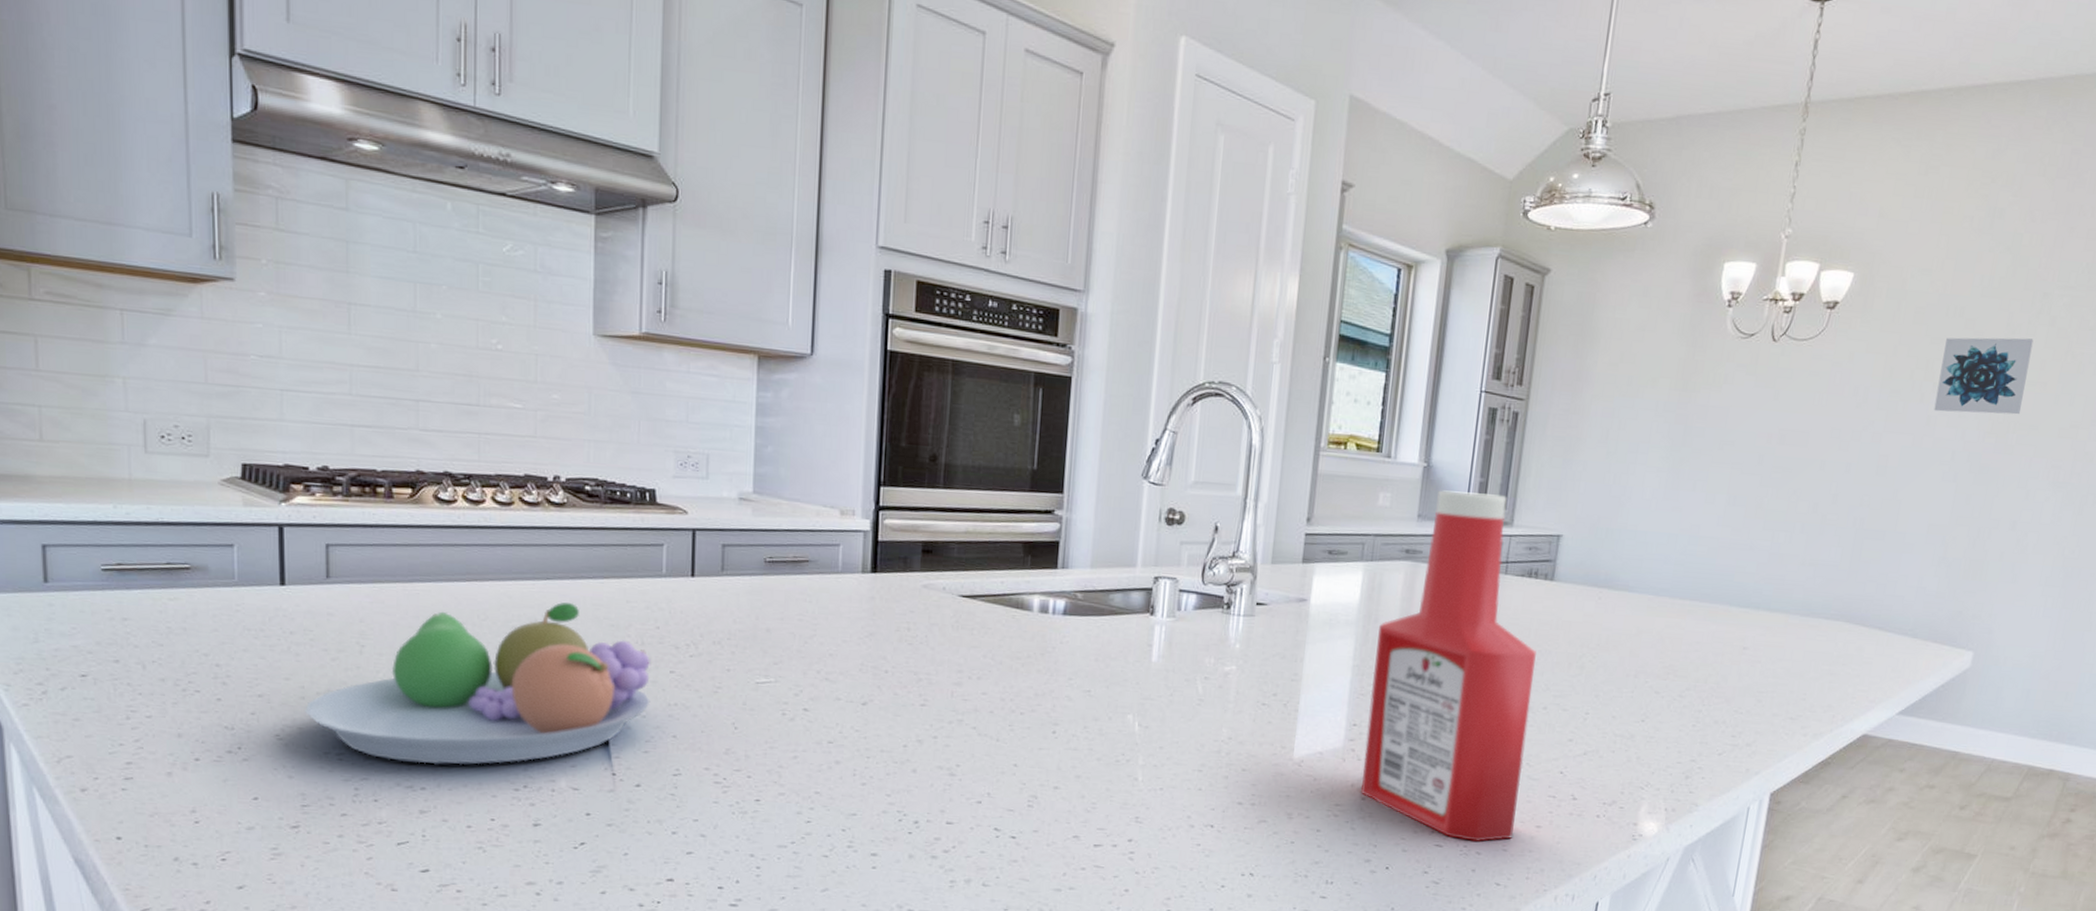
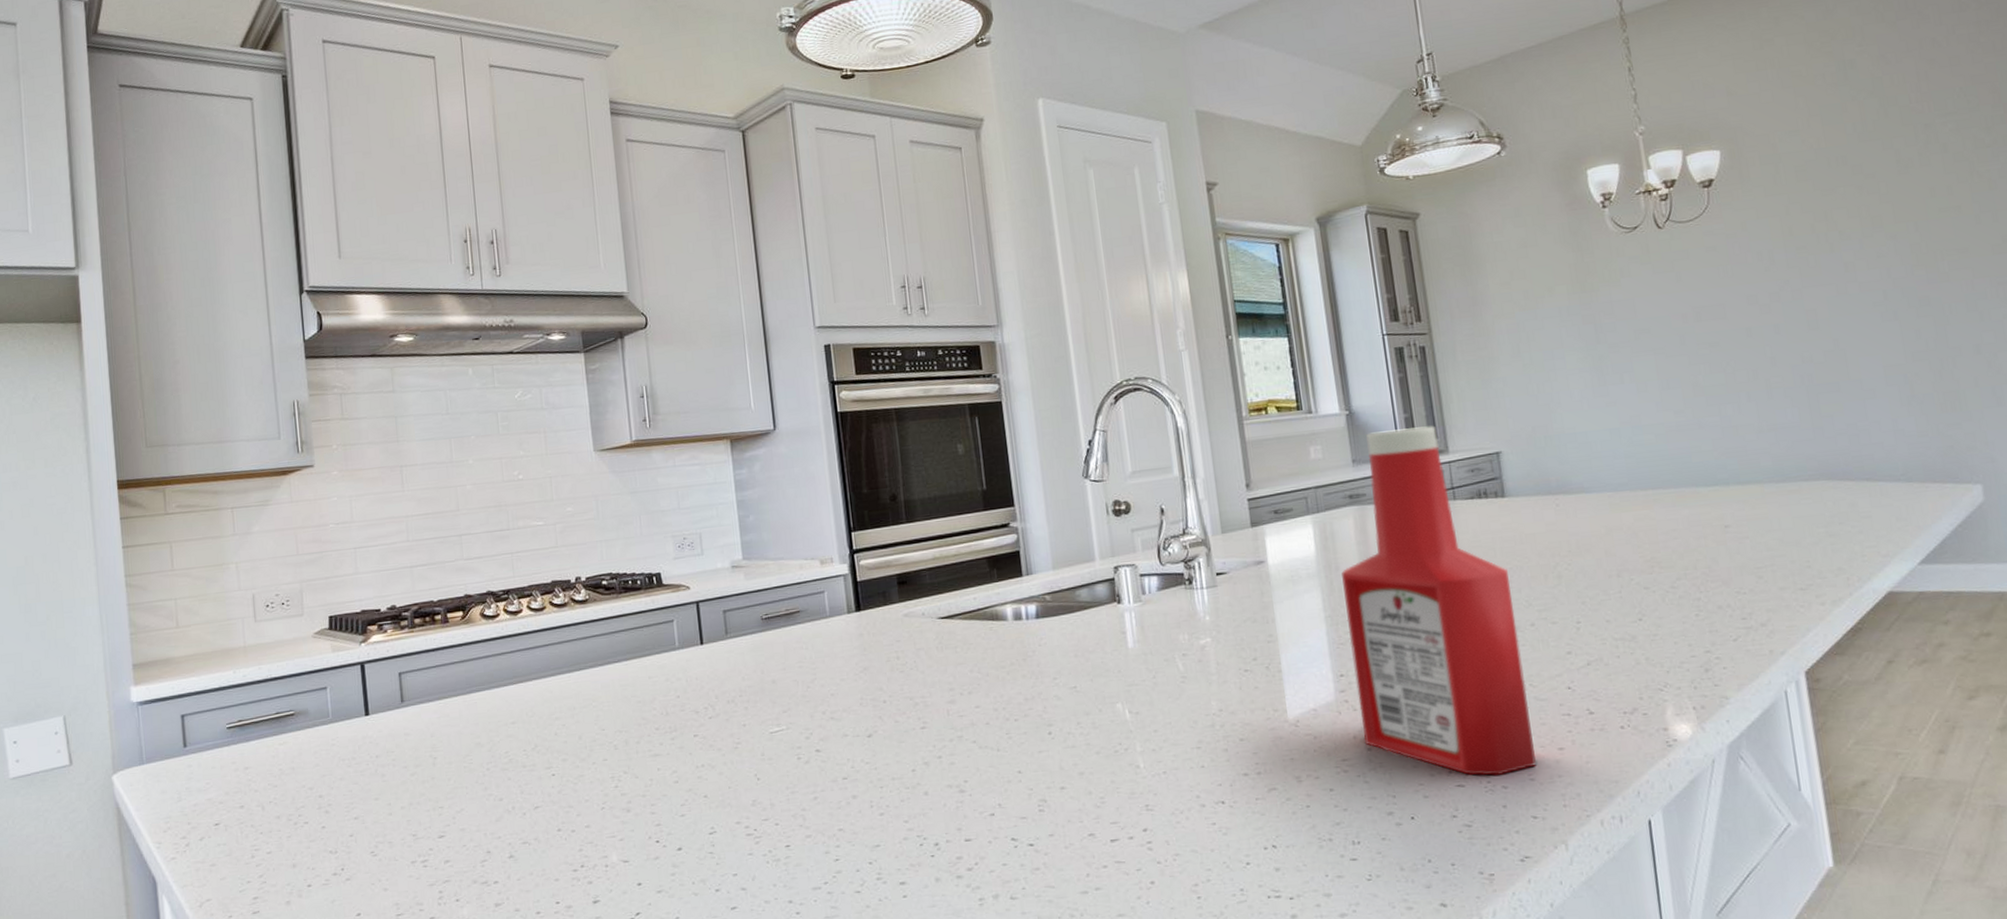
fruit bowl: present [305,602,651,765] -> none [393,688,681,860]
wall art: present [1934,337,2034,415] -> none [1837,169,1943,258]

